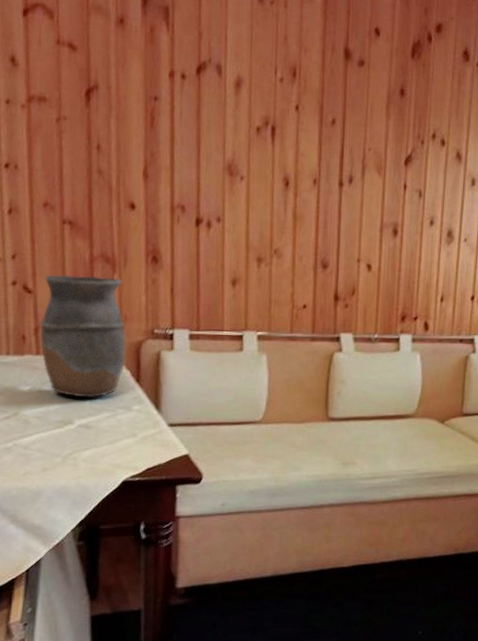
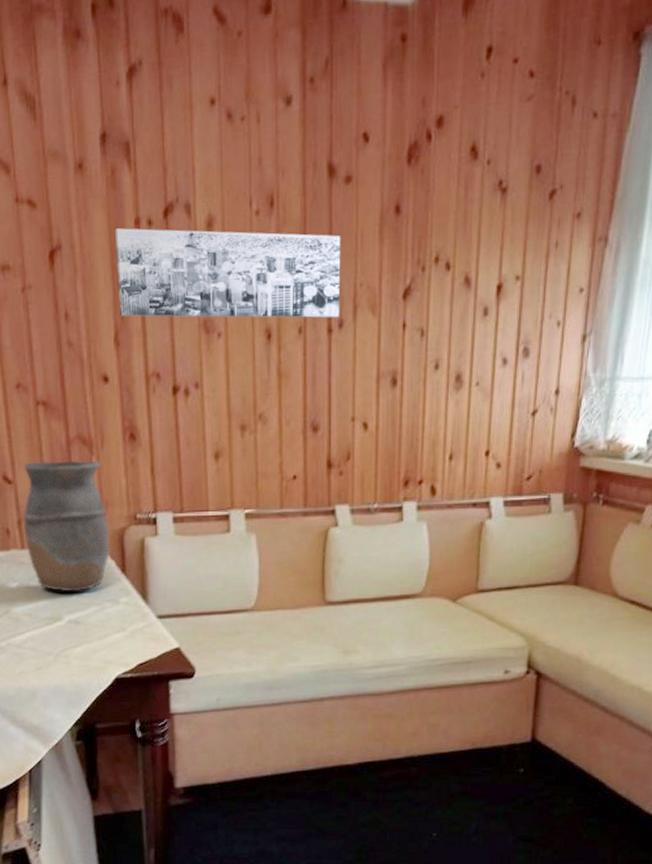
wall art: none [149,78,354,175] -> present [115,228,341,319]

